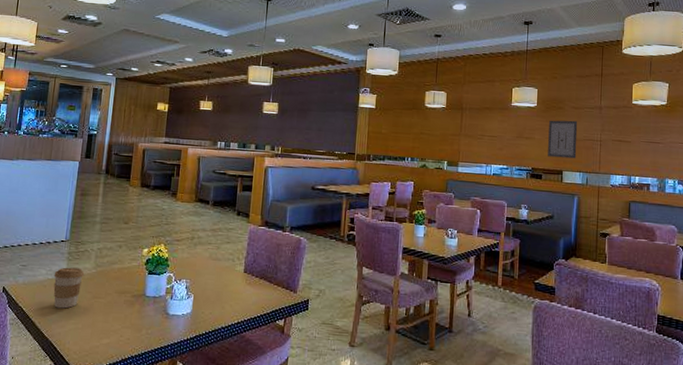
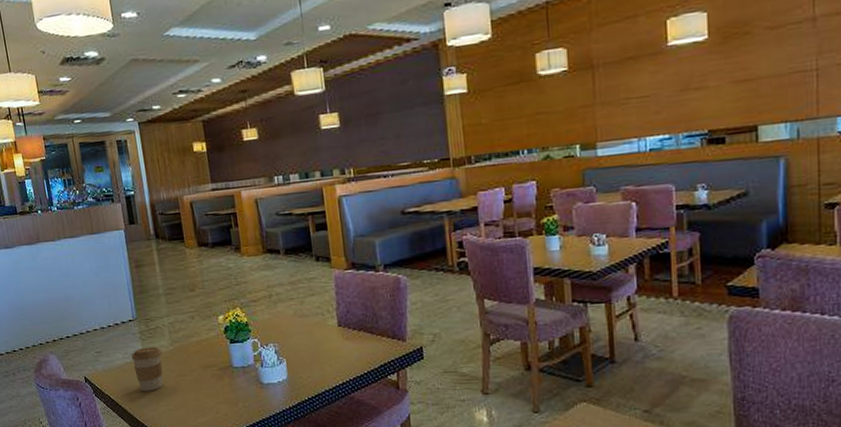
wall art: present [548,120,578,159] -> none [730,47,779,110]

